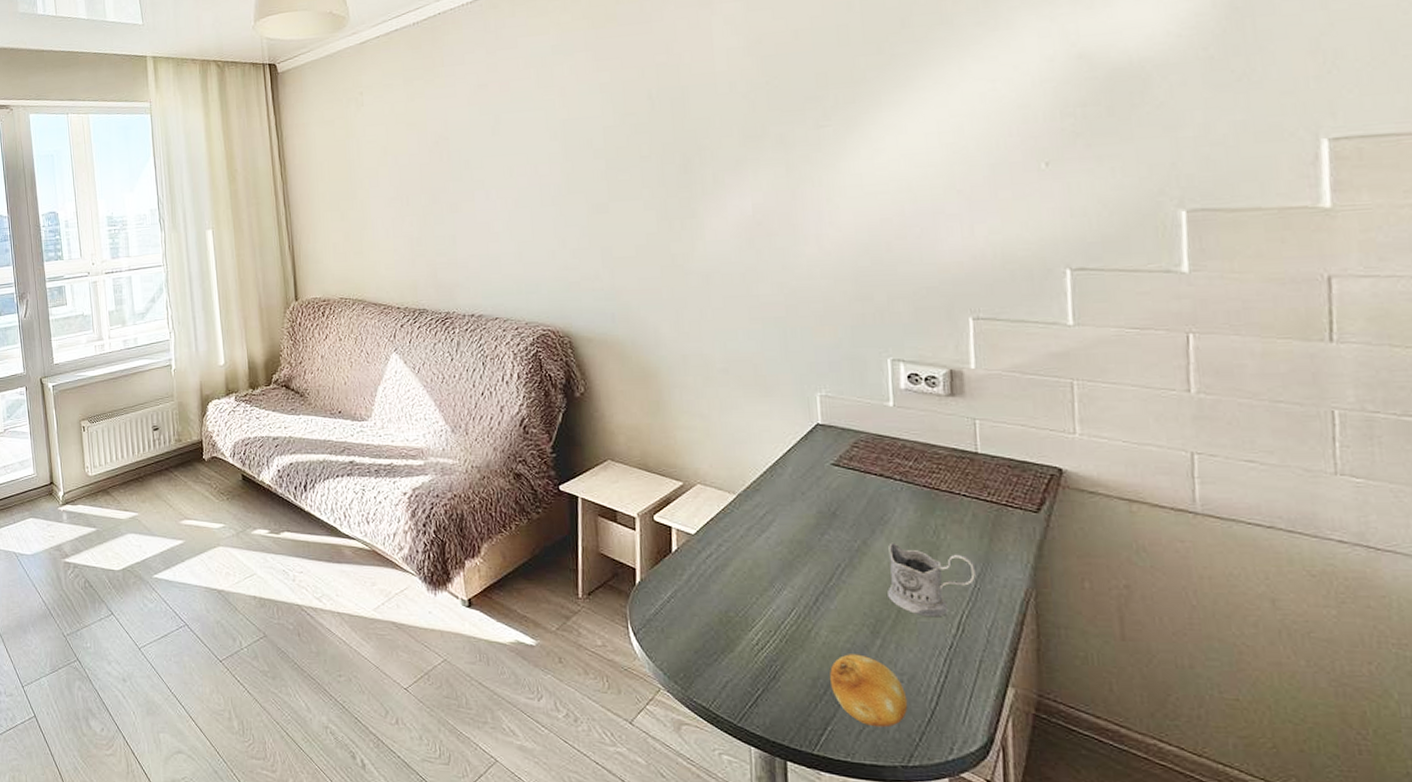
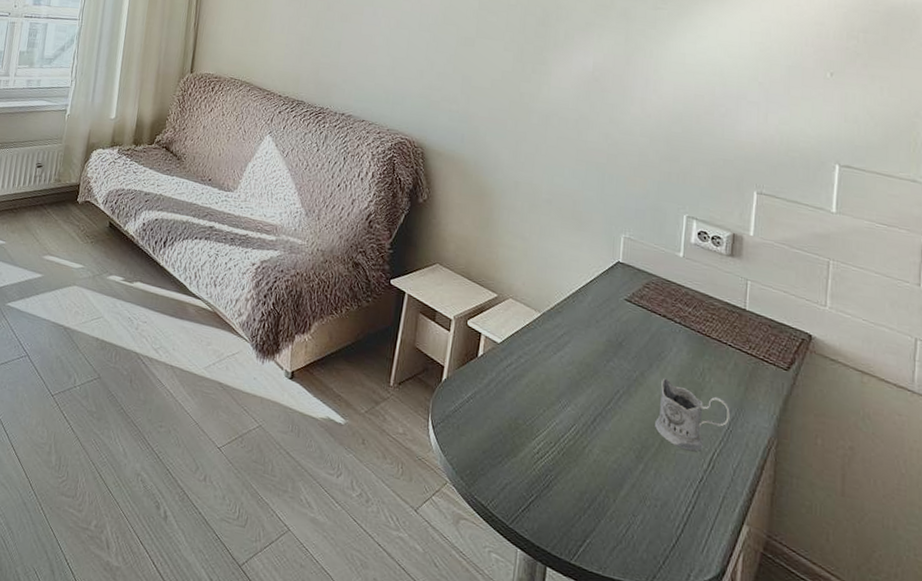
fruit: present [830,654,908,728] -> none [595,474,658,547]

